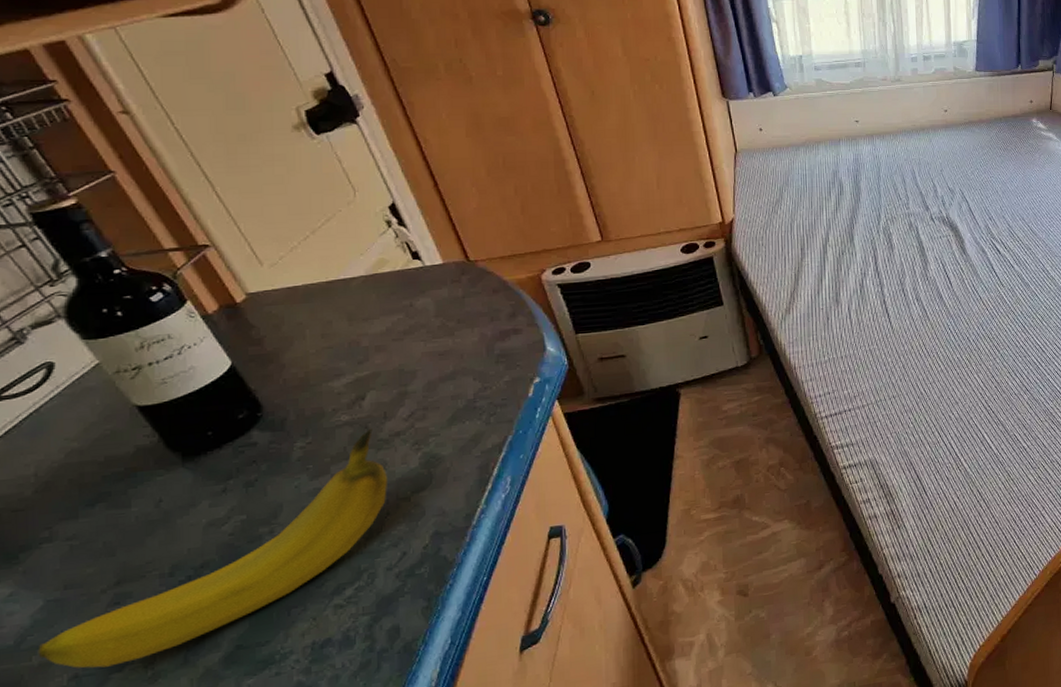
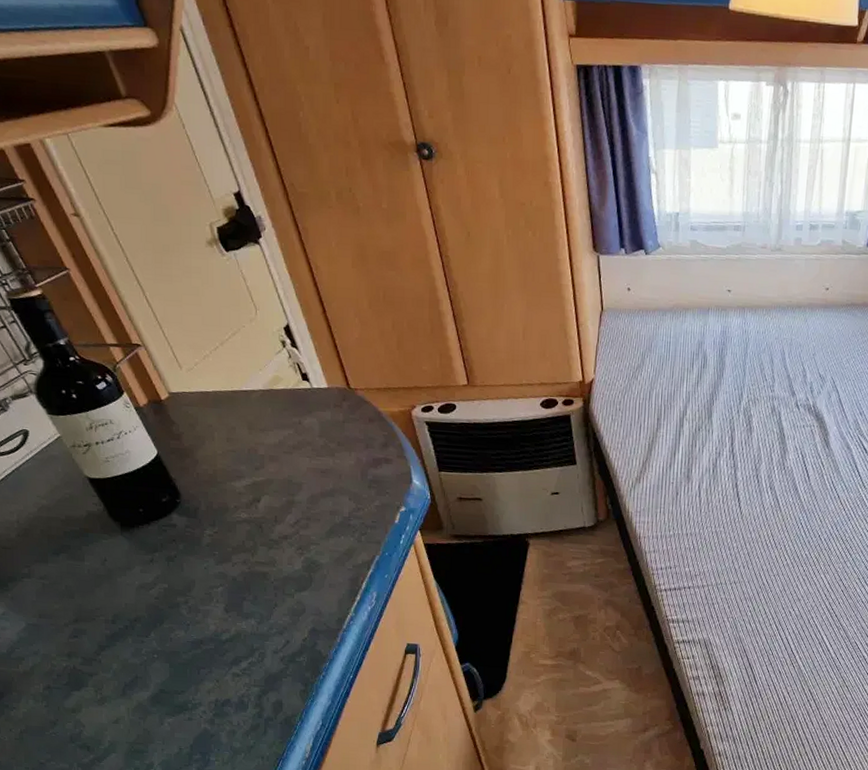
fruit: present [38,428,388,669] -> none [22,528,277,685]

